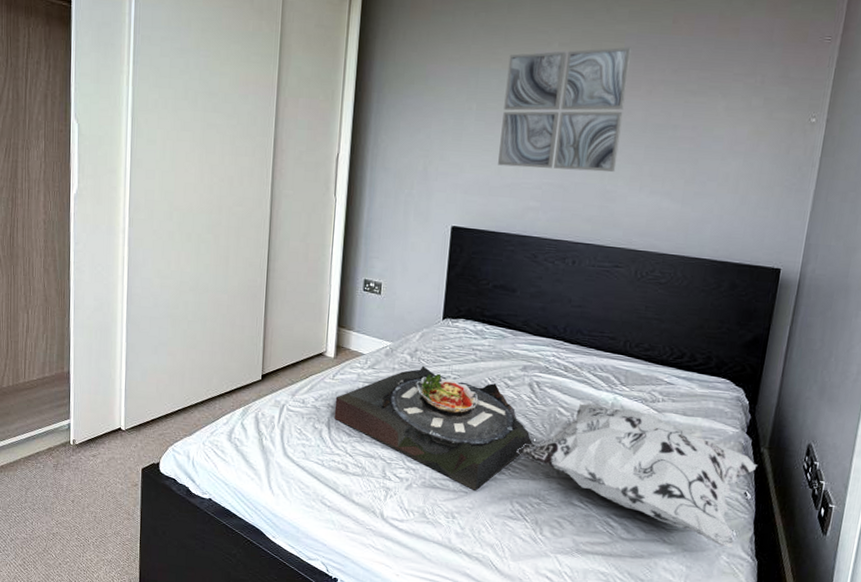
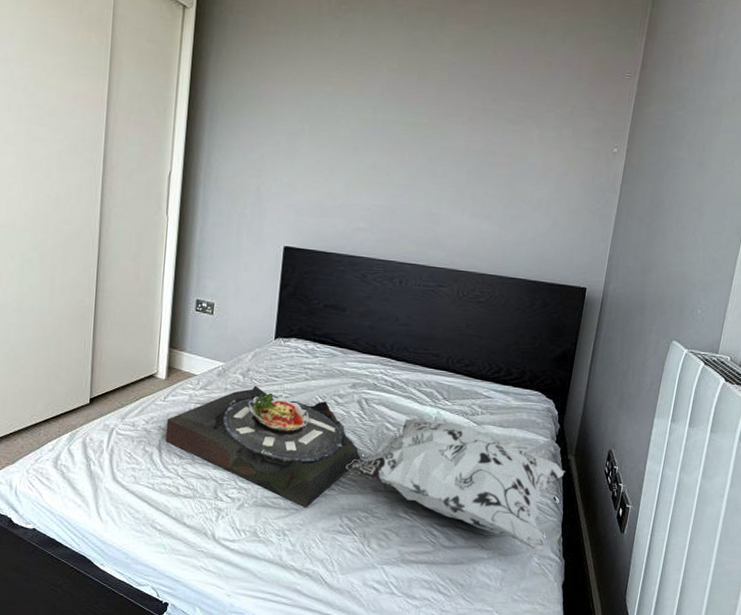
wall art: present [498,46,632,173] -> none [329,75,456,196]

